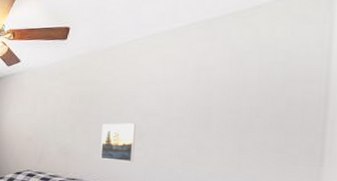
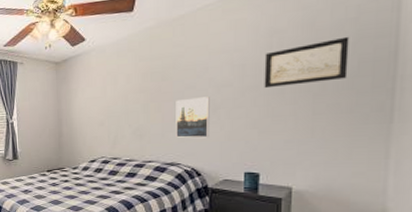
wall art: none [190,78,278,121] -> present [264,36,350,89]

